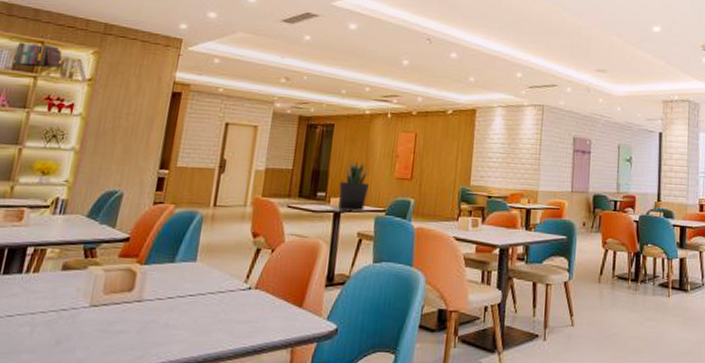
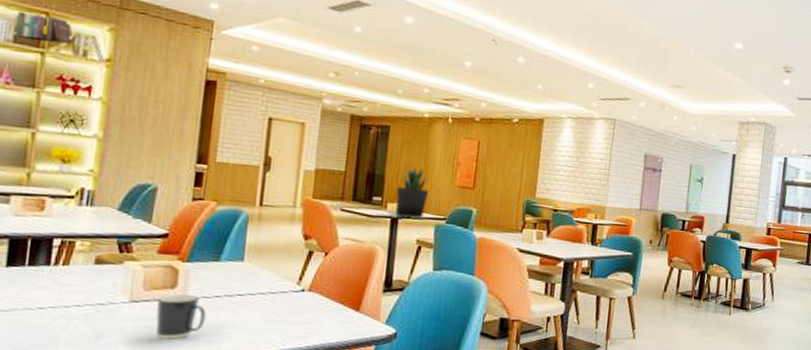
mug: none [111,297,159,343] -> present [155,294,207,339]

